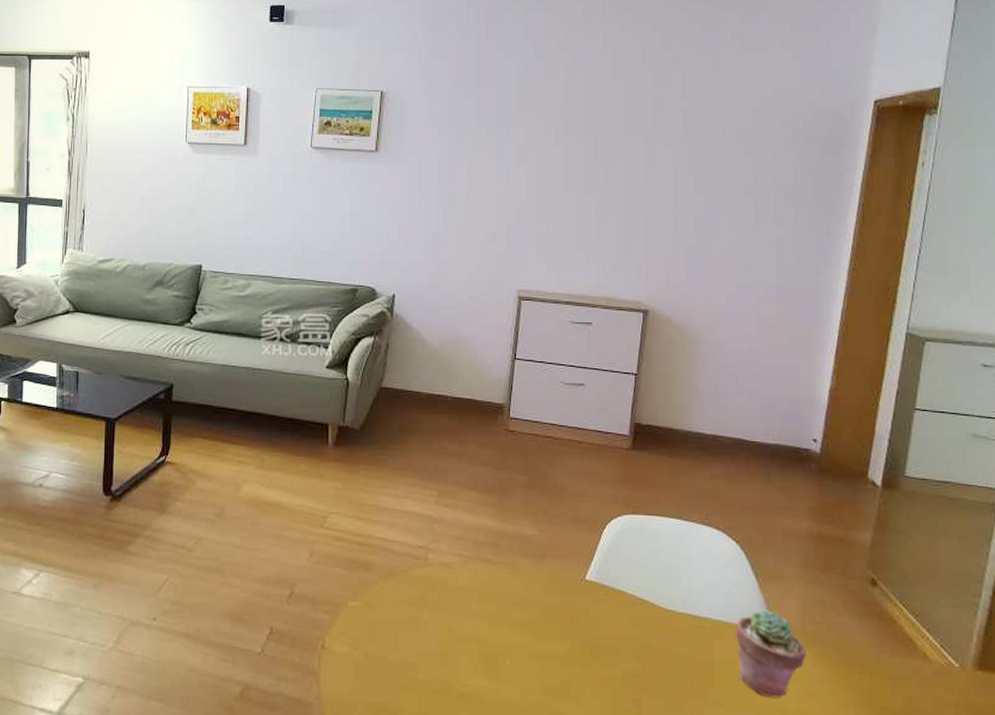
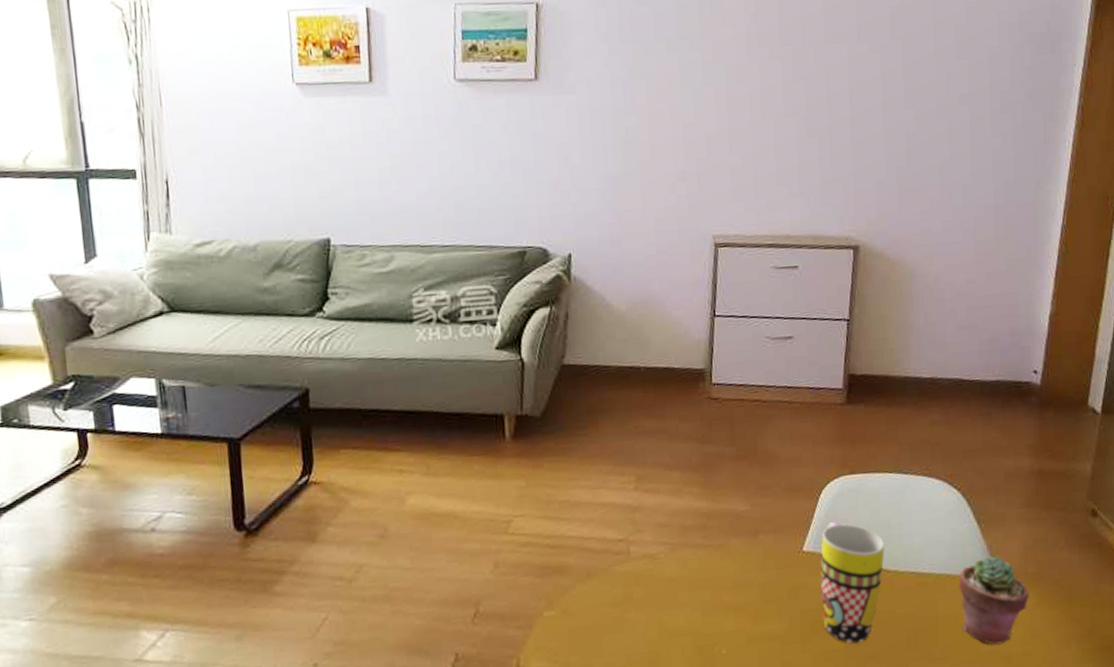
mug: none [600,557,664,676] -> present [819,522,885,644]

